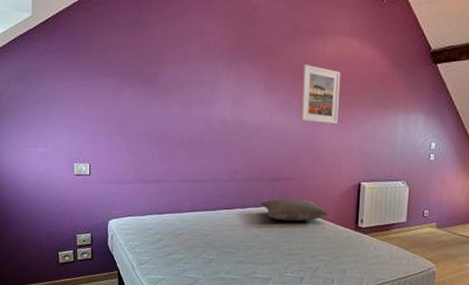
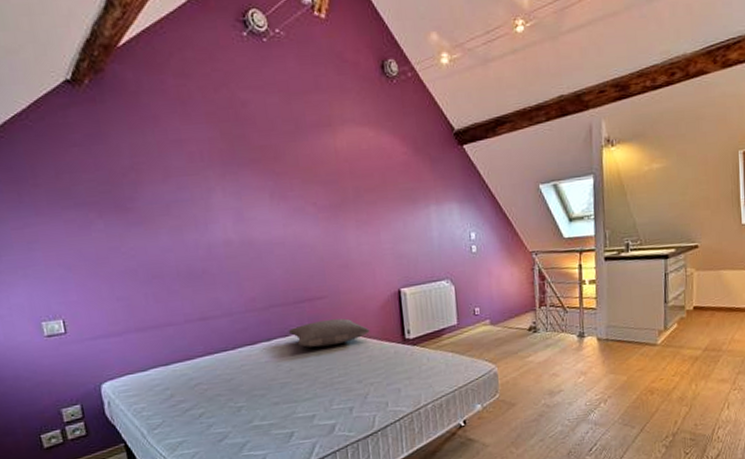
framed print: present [301,65,341,125] -> none [312,163,363,229]

